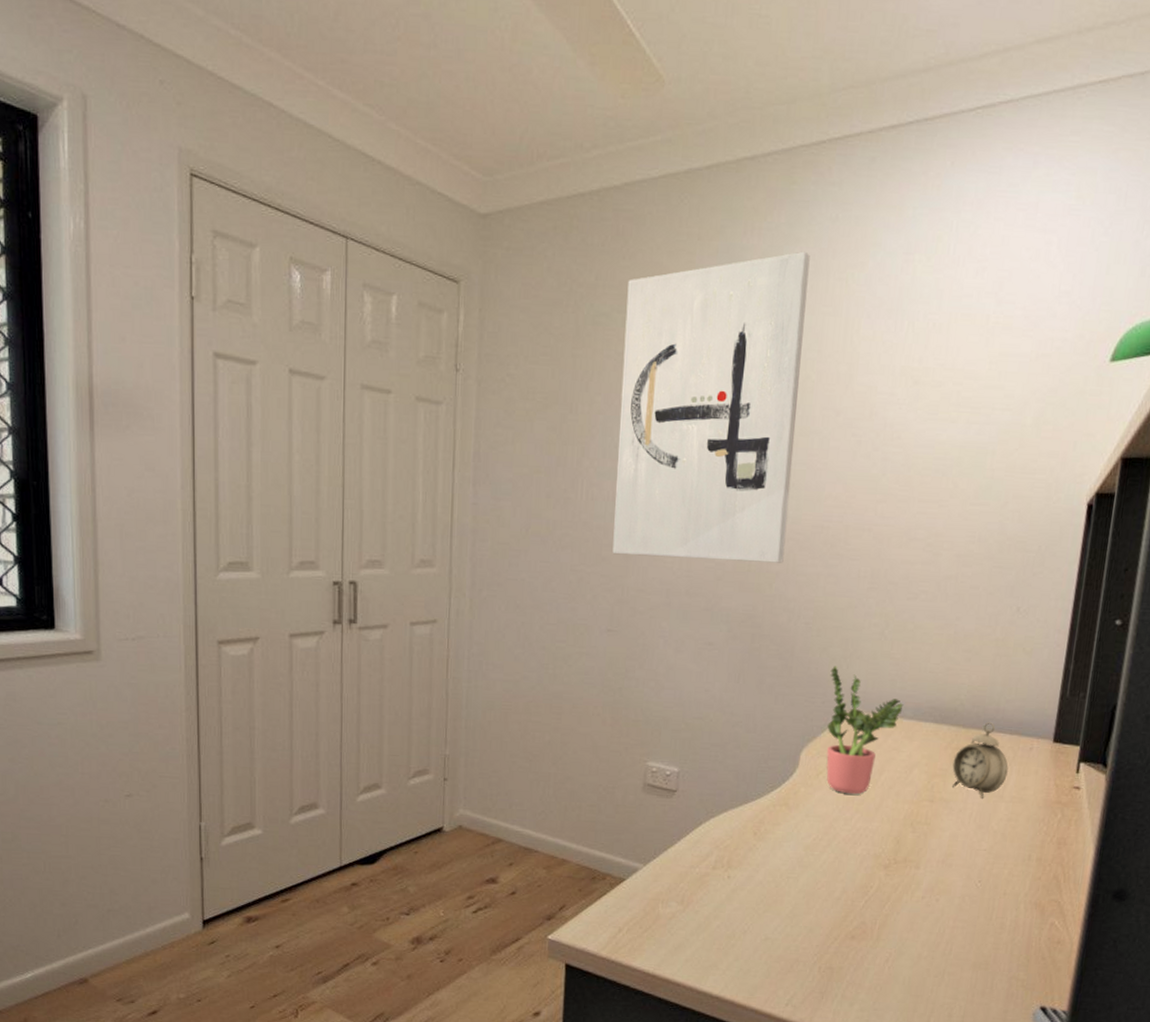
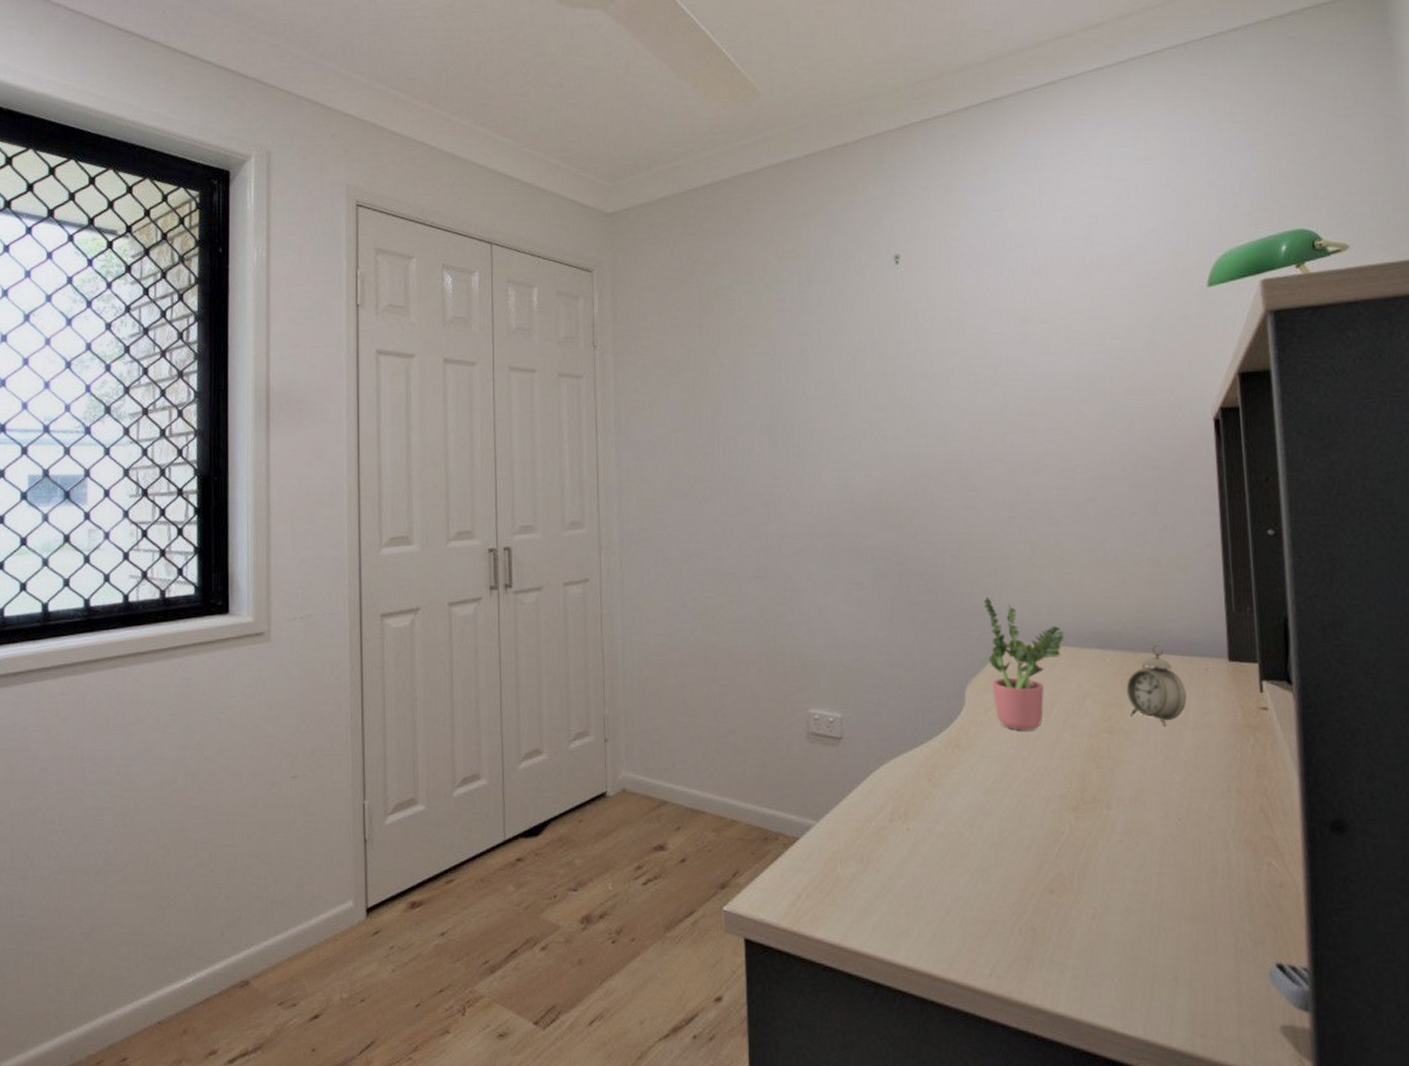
wall art: present [612,251,810,563] -> none [744,217,921,503]

